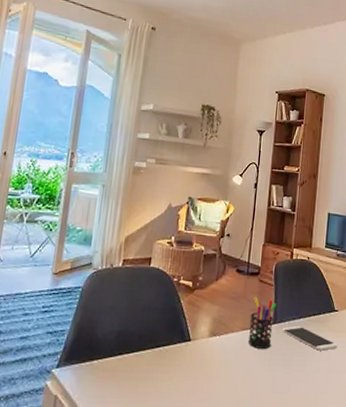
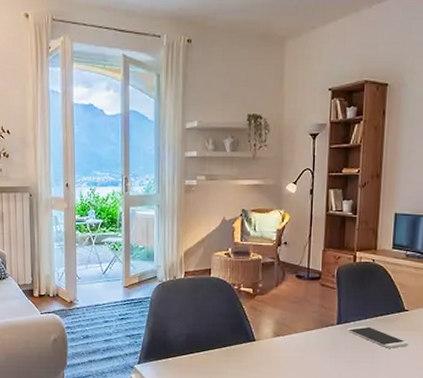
pen holder: present [247,297,277,349] -> none [312,300,341,347]

